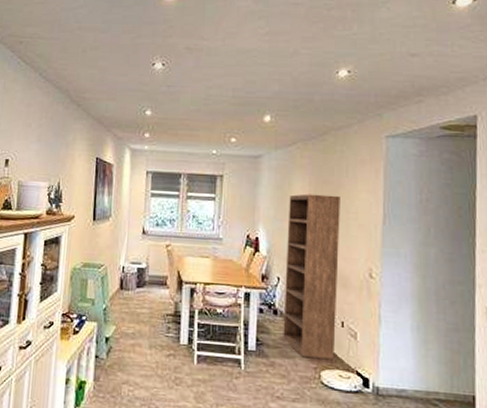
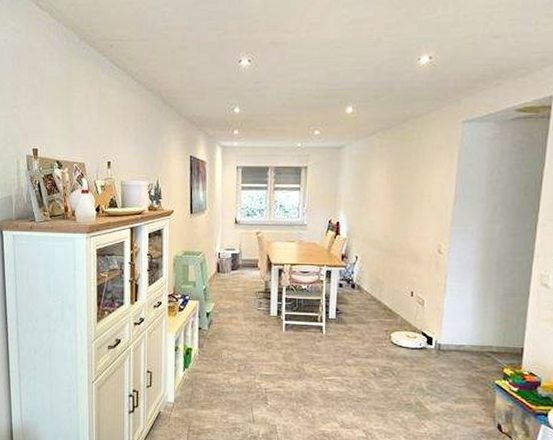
bookshelf: present [283,194,340,359] -> none [359,180,416,323]

